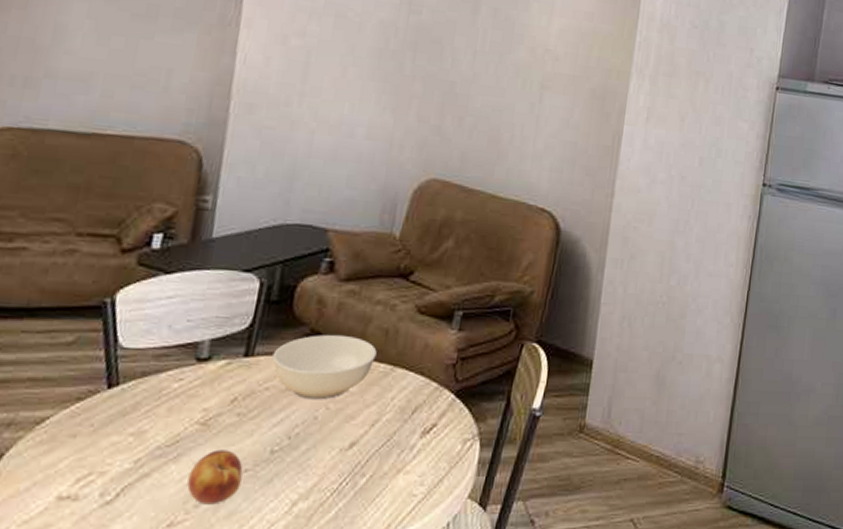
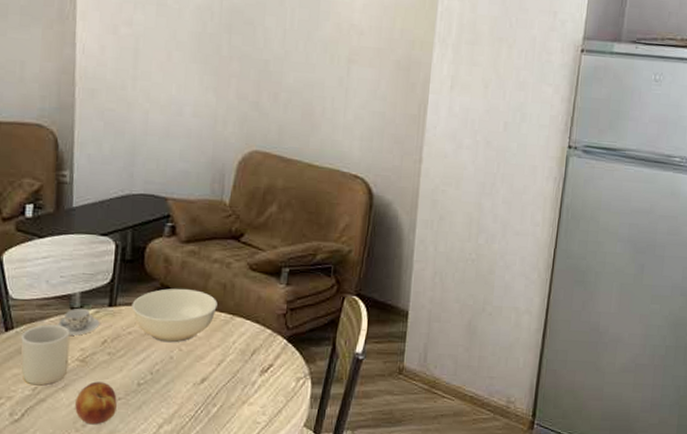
mug: none [122,379,192,457] -> present [20,324,70,386]
teacup: none [176,358,231,393] -> present [57,308,100,335]

